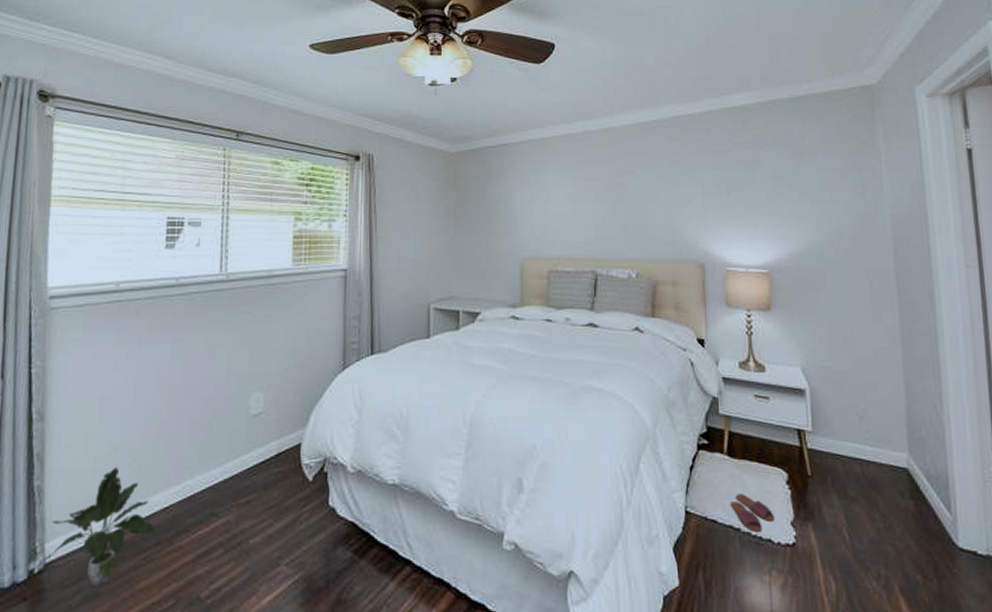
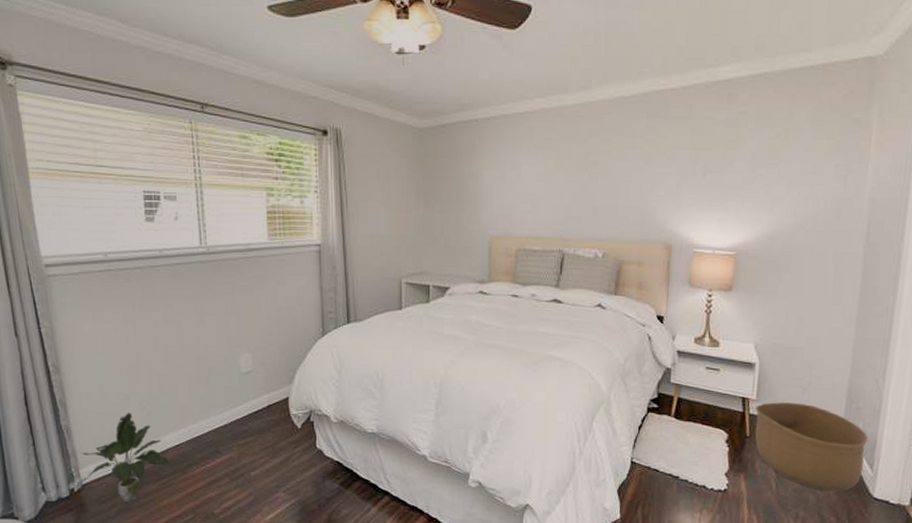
slippers: present [730,492,775,532] -> none [672,448,711,480]
basket: none [813,434,940,542] -> present [754,402,868,492]

